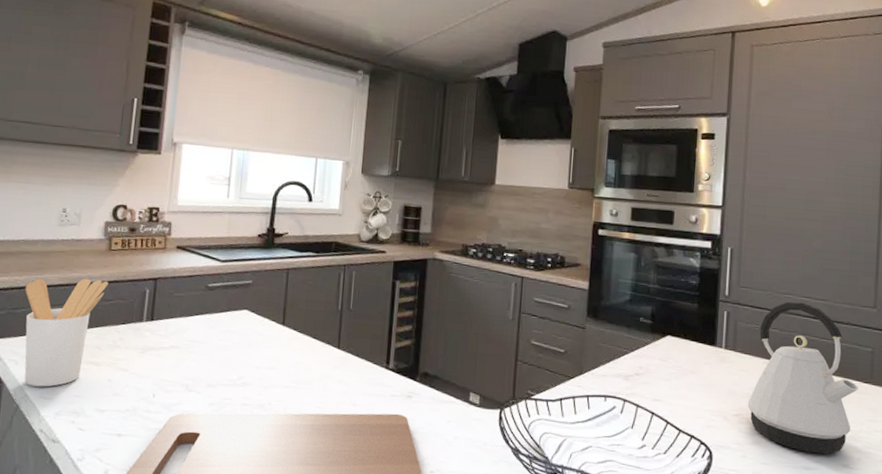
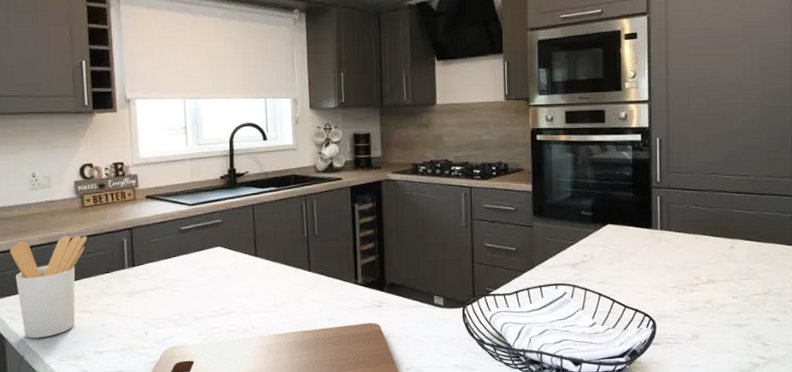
kettle: present [747,301,859,454] -> none [684,180,782,312]

